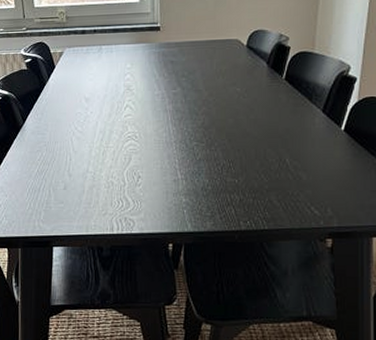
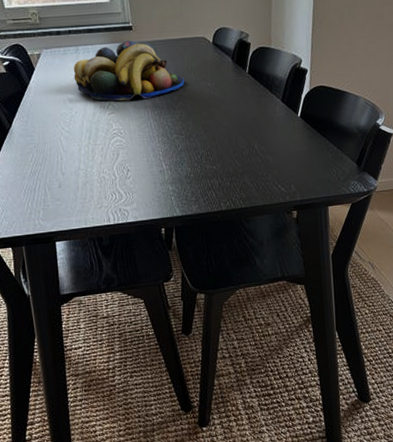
fruit bowl: none [93,41,212,103] -> present [73,40,185,101]

